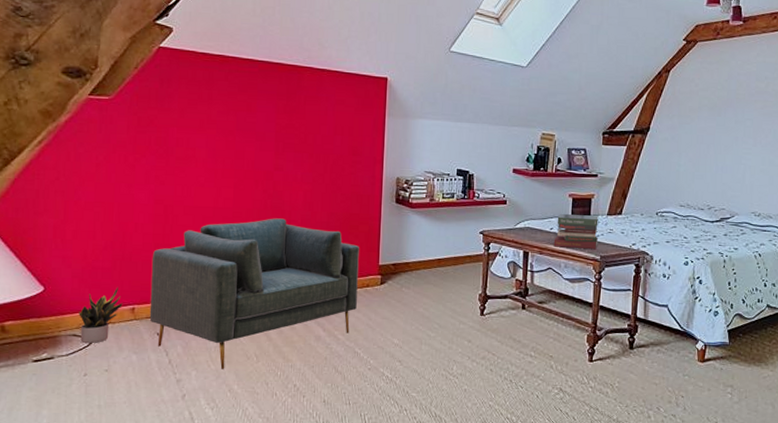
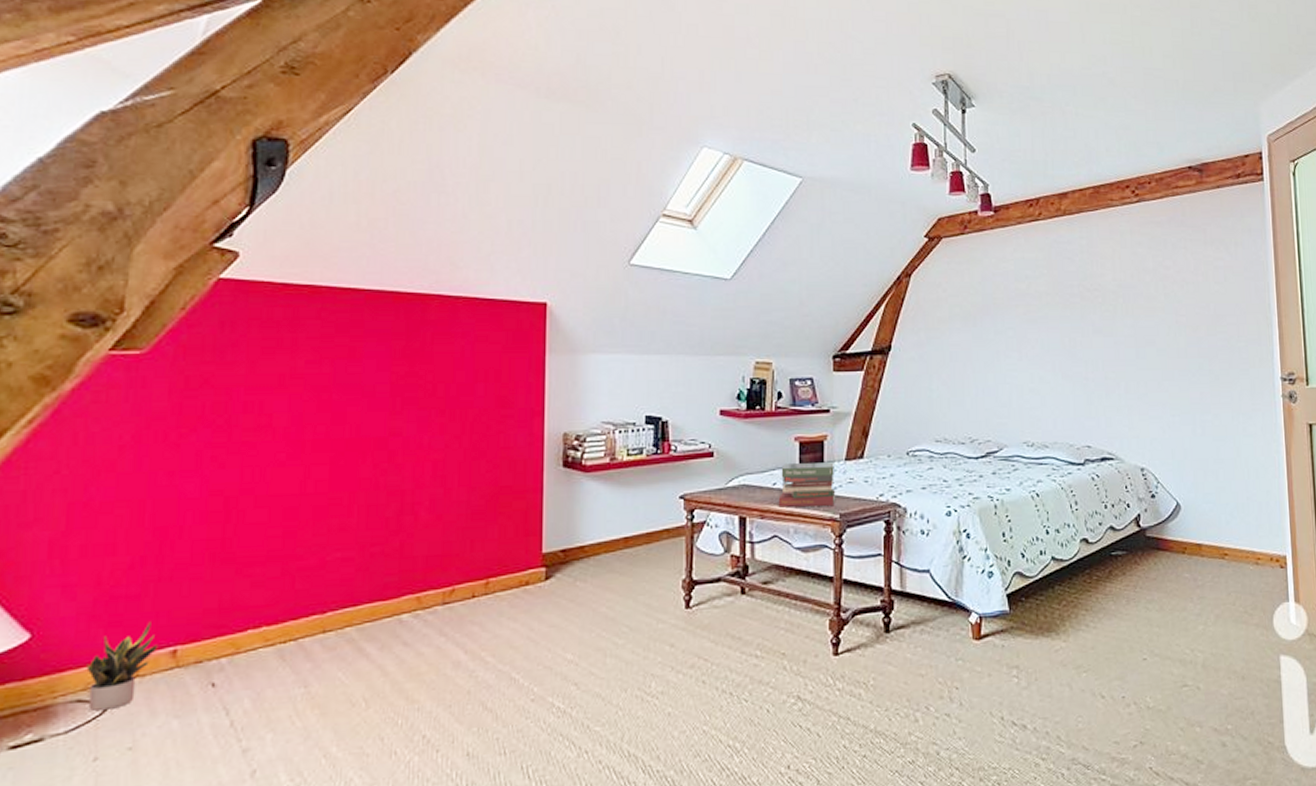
armchair: present [149,218,359,369] -> none [200,501,514,726]

